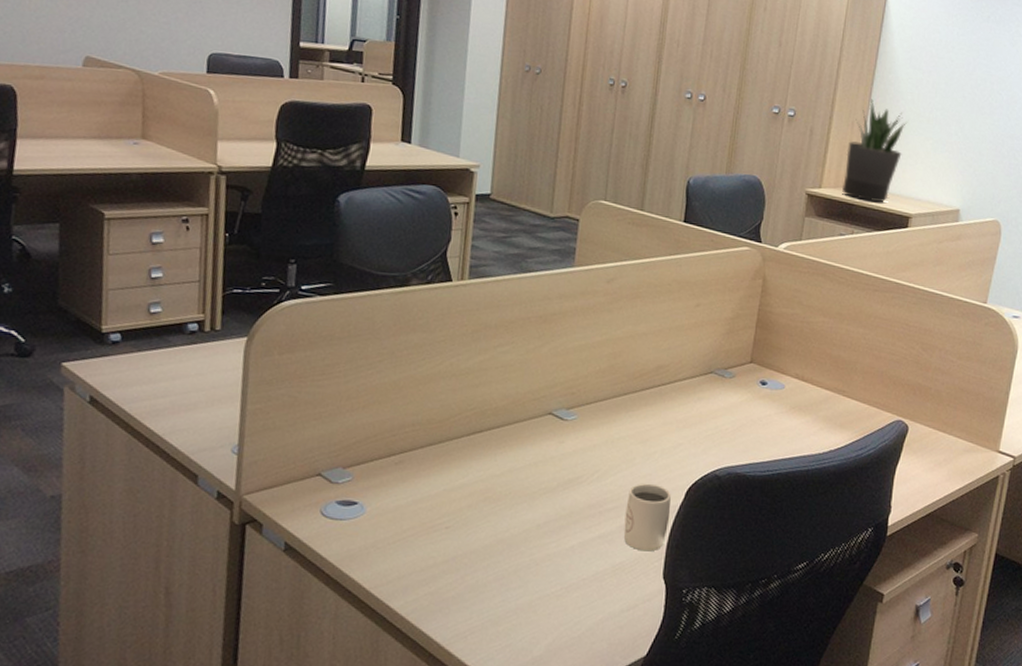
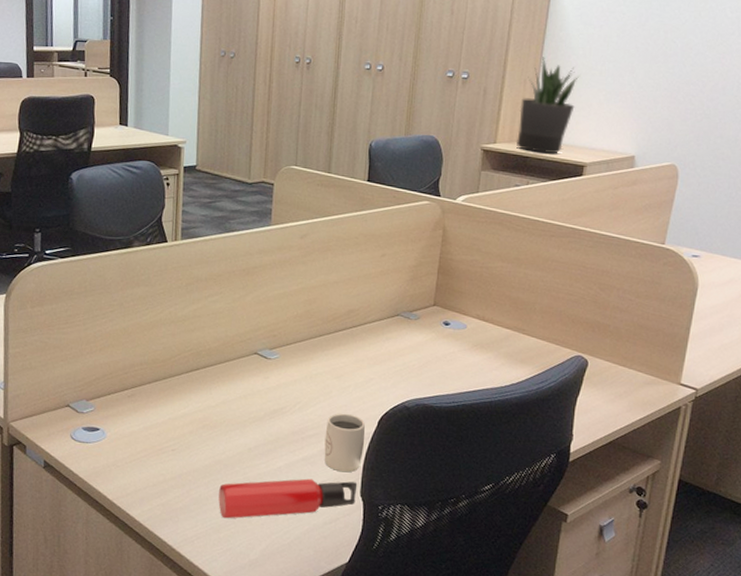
water bottle: none [498,559,660,609] -> present [218,478,358,519]

